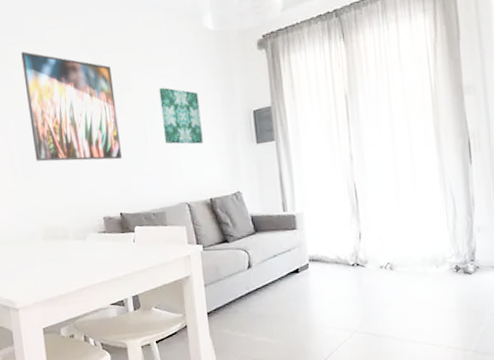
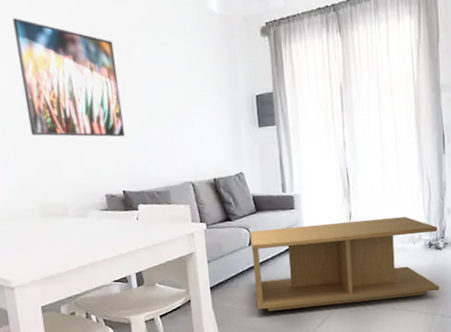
wall art: present [159,87,203,145] -> none [163,66,207,125]
coffee table: none [249,236,471,341] -> present [250,217,439,312]

